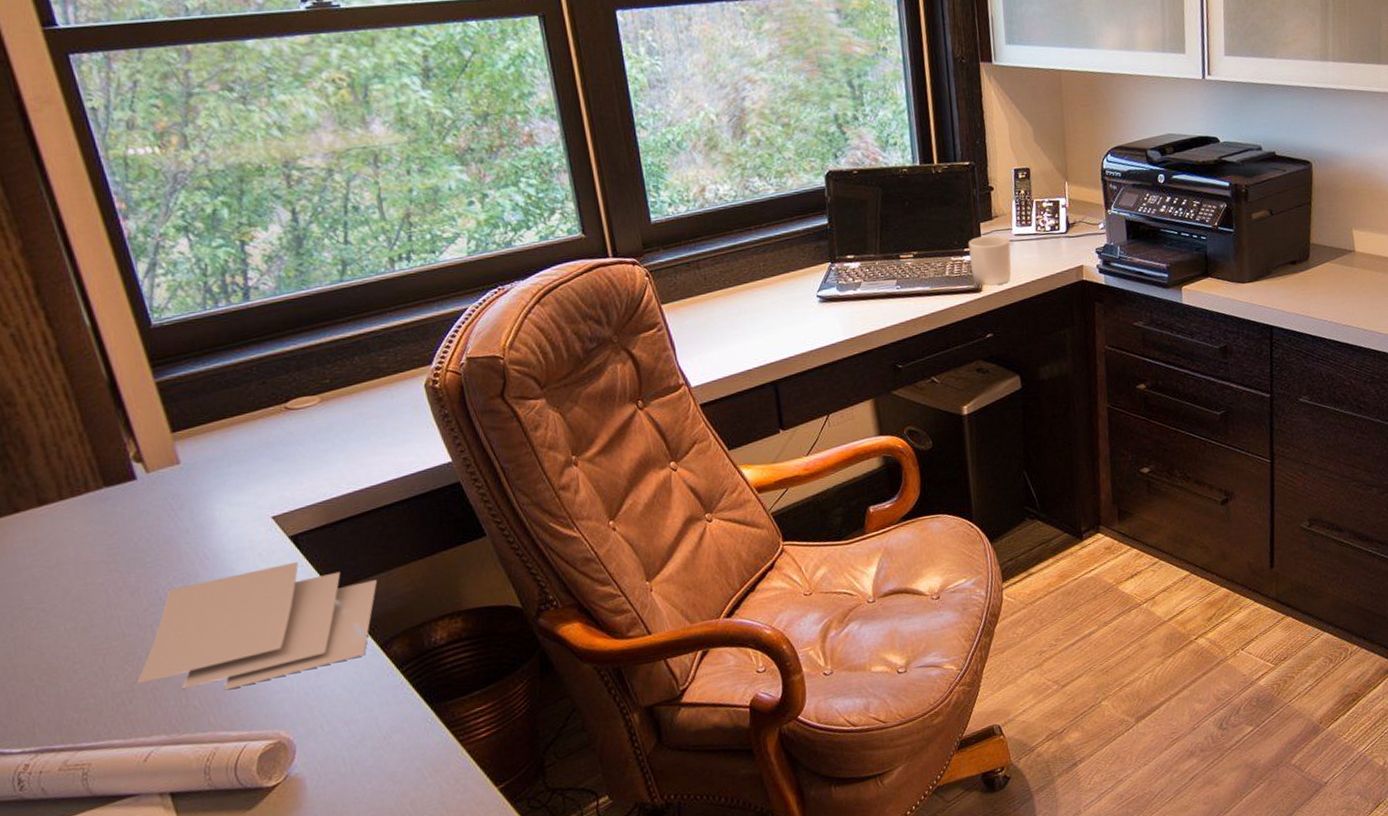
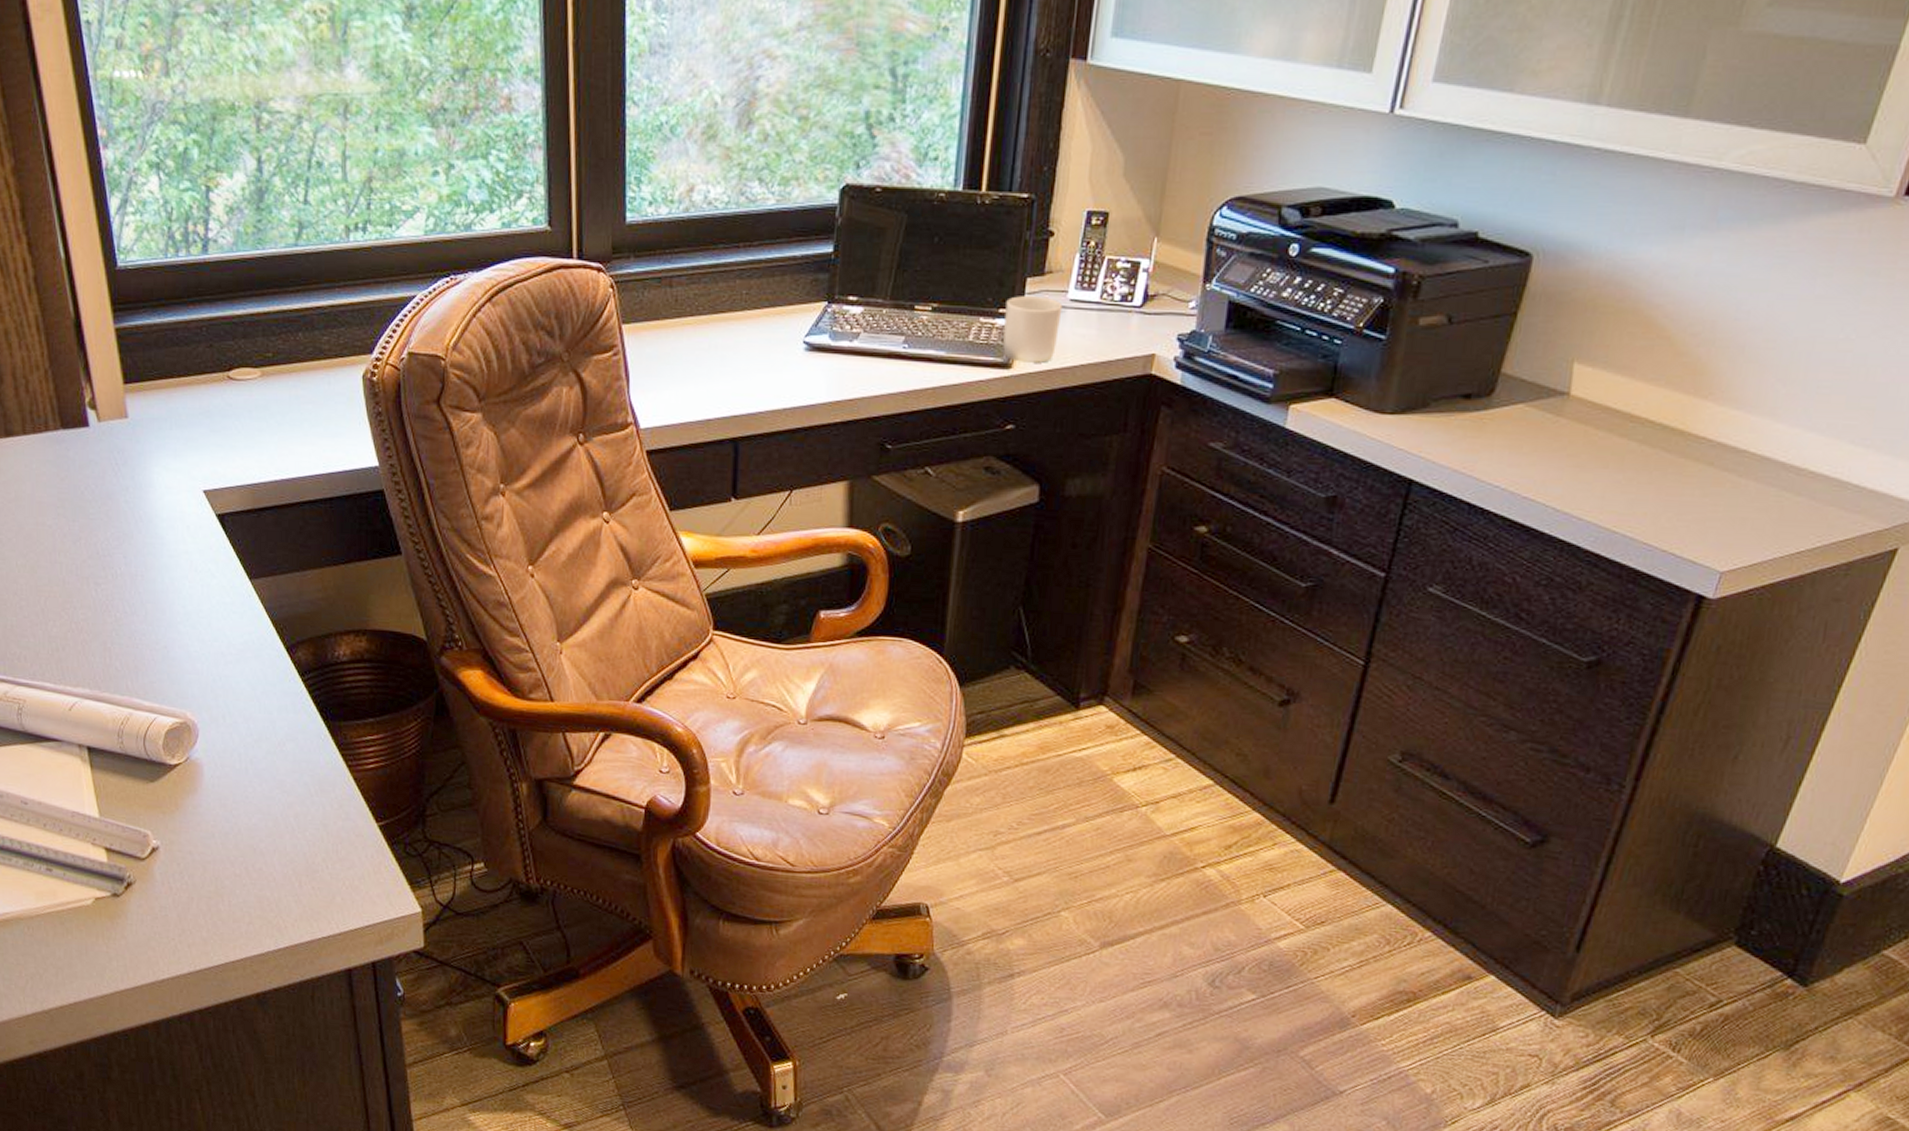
papers: present [136,561,378,691] -> none [70,542,292,659]

